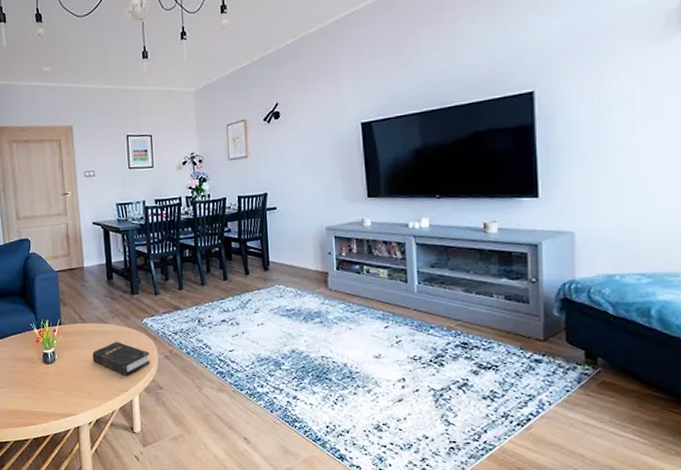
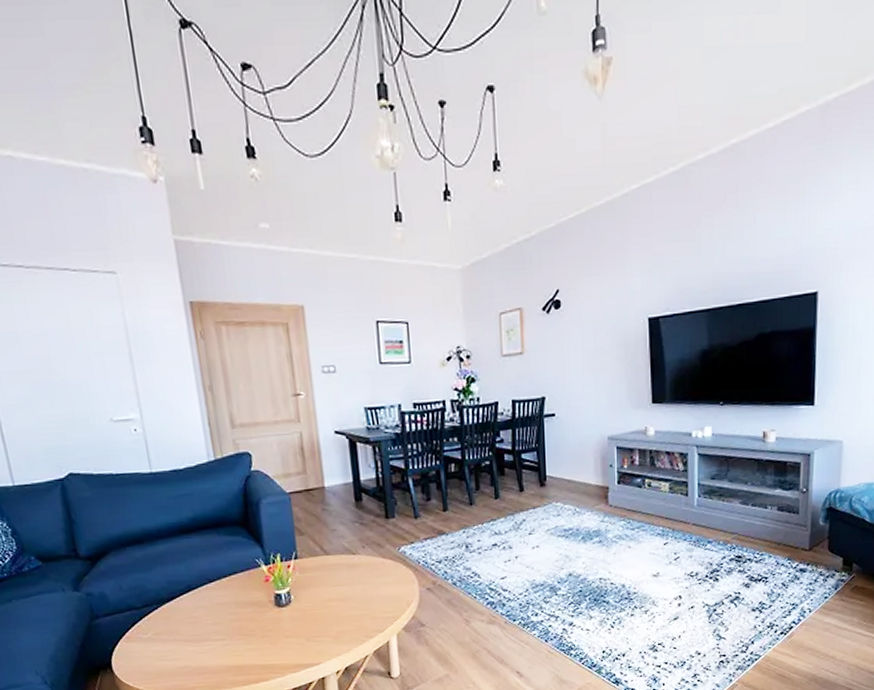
hardback book: present [92,341,150,376] -> none [338,575,410,615]

